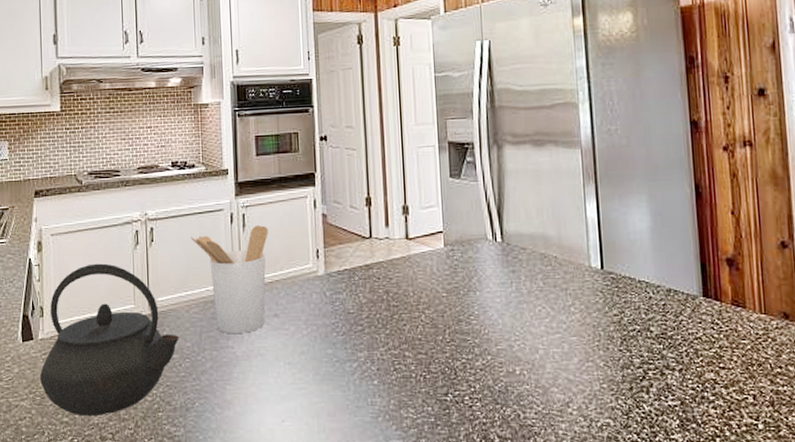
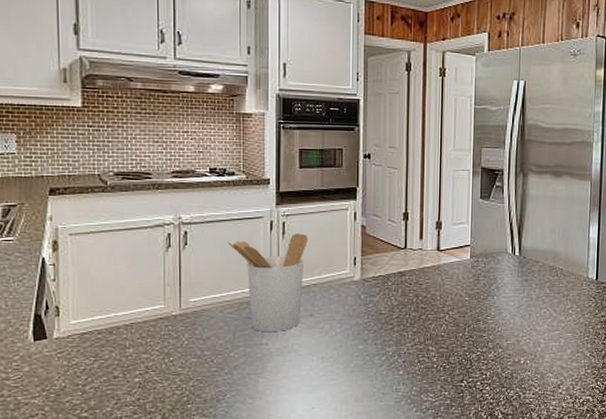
kettle: present [40,263,179,417] -> none [55,264,212,411]

